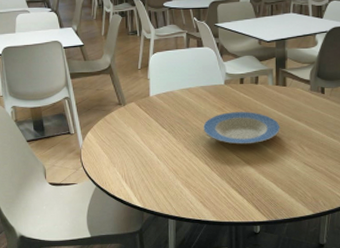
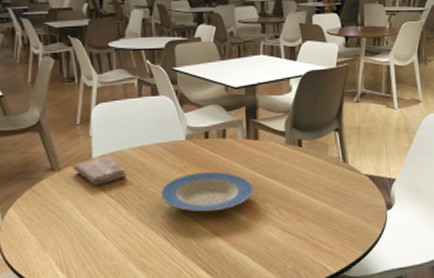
washcloth: none [136,95,176,118] -> present [74,156,127,186]

